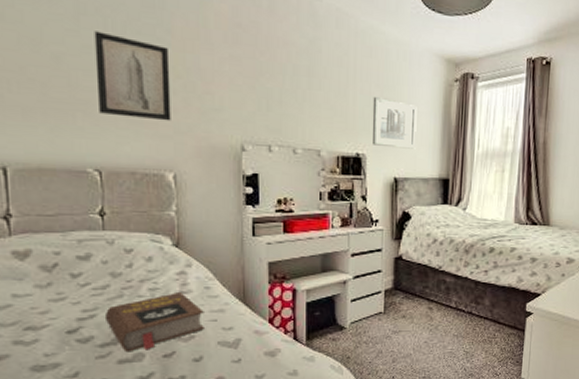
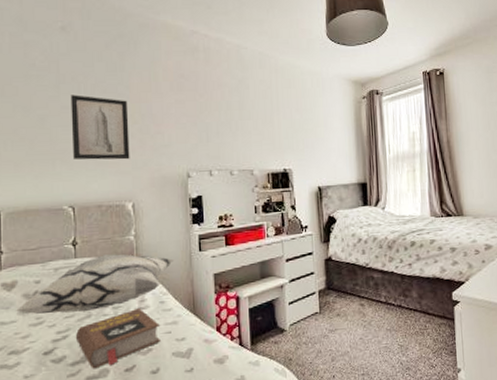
decorative pillow: none [30,230,221,291] -> present [15,254,173,314]
wall art: present [372,97,417,149] -> none [294,119,334,161]

